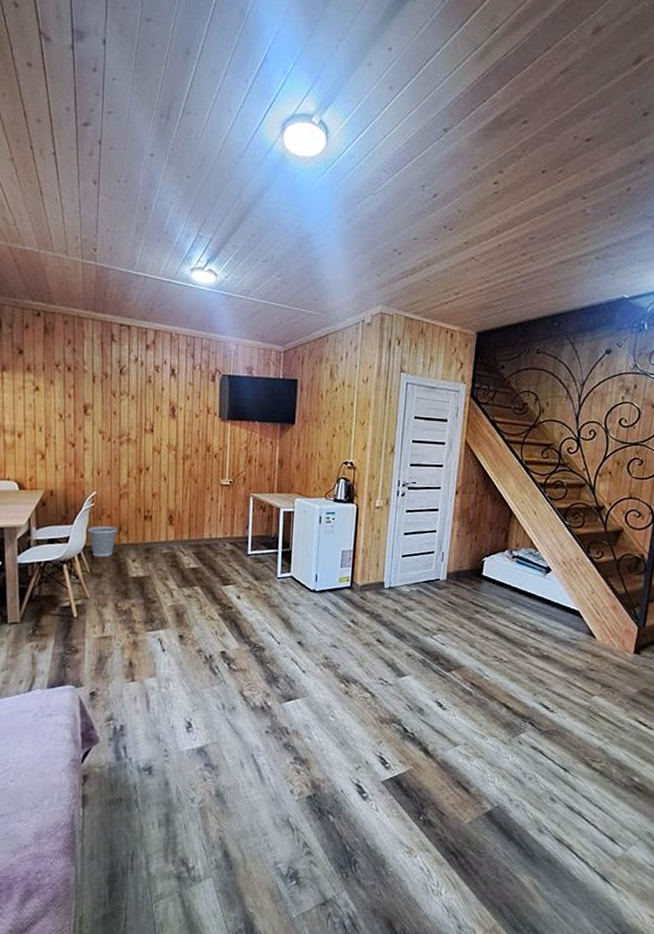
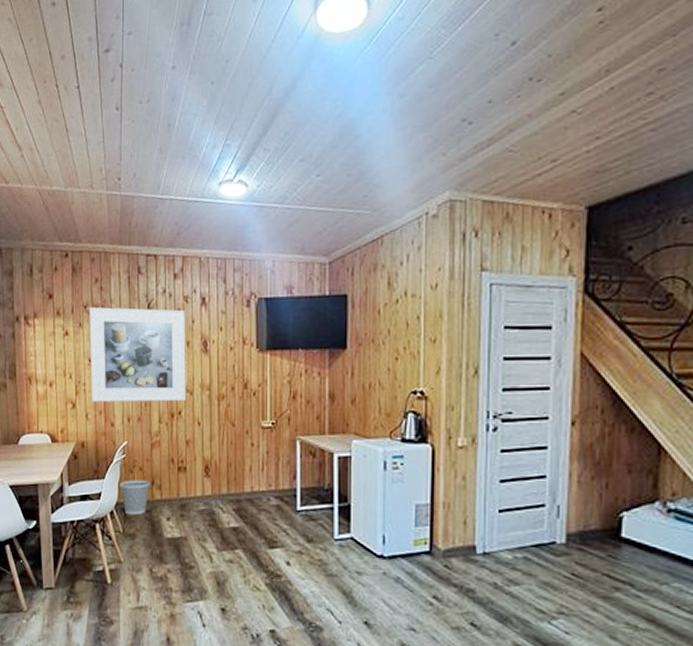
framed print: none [61,366,156,459] -> present [89,306,186,402]

